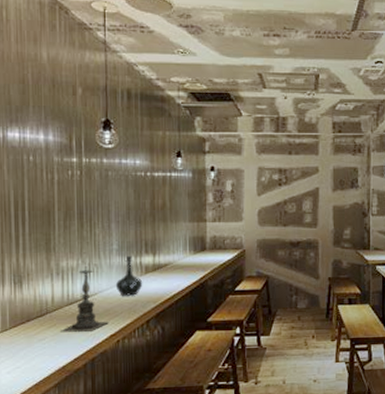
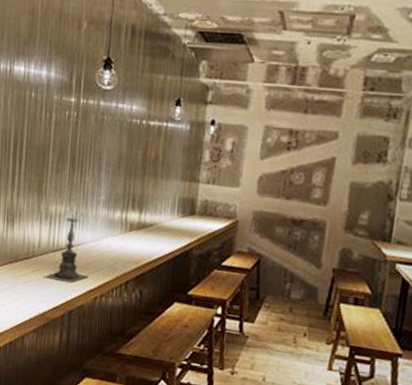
bottle: present [115,255,143,296] -> none [98,208,126,253]

